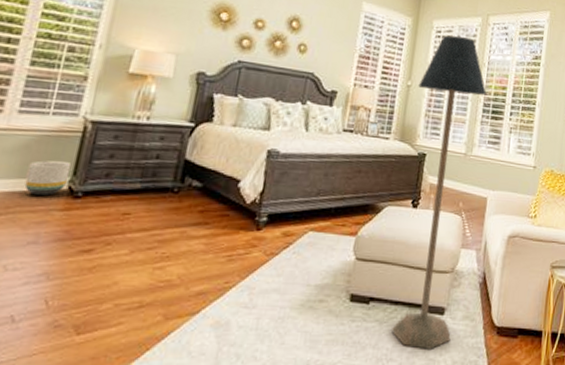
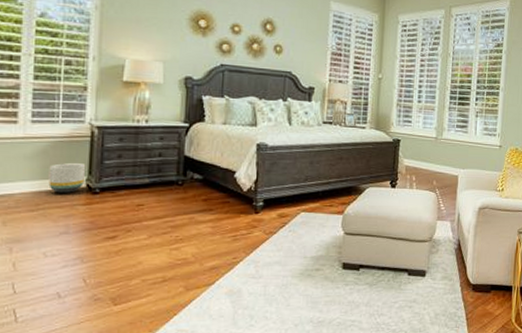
floor lamp: present [391,35,487,349] -> none [381,28,453,305]

